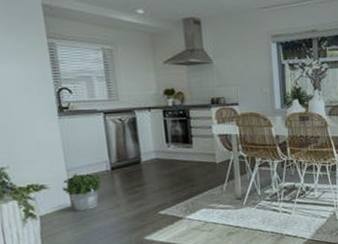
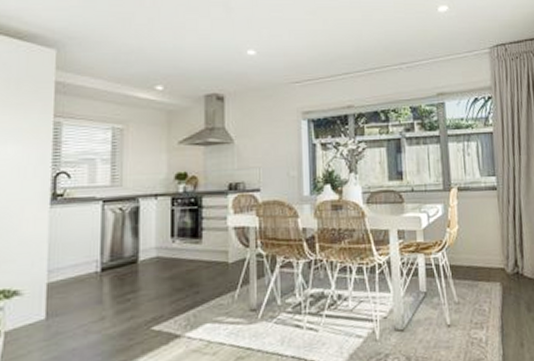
potted plant: present [63,172,102,211] -> none [39,274,87,325]

